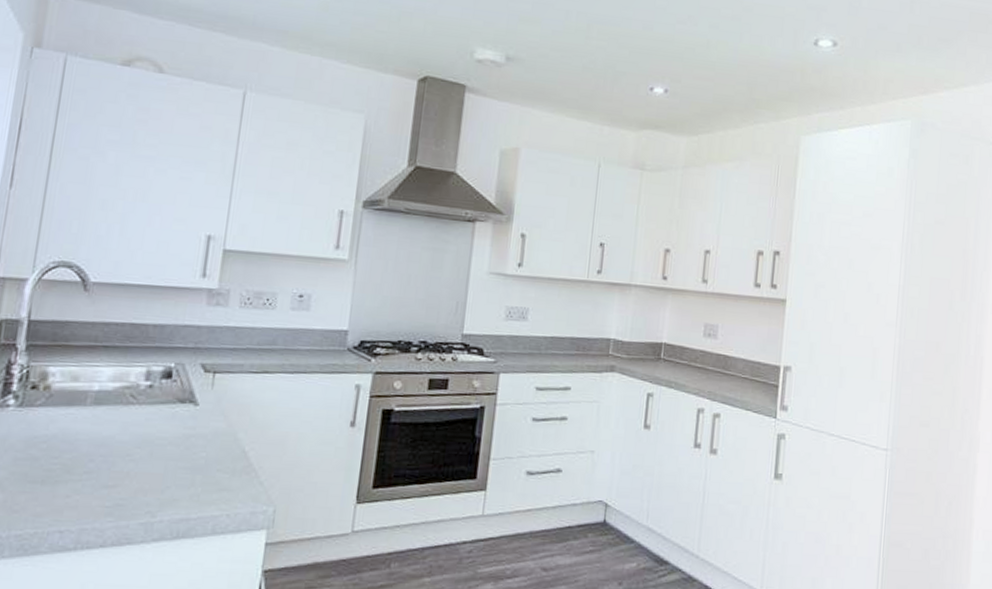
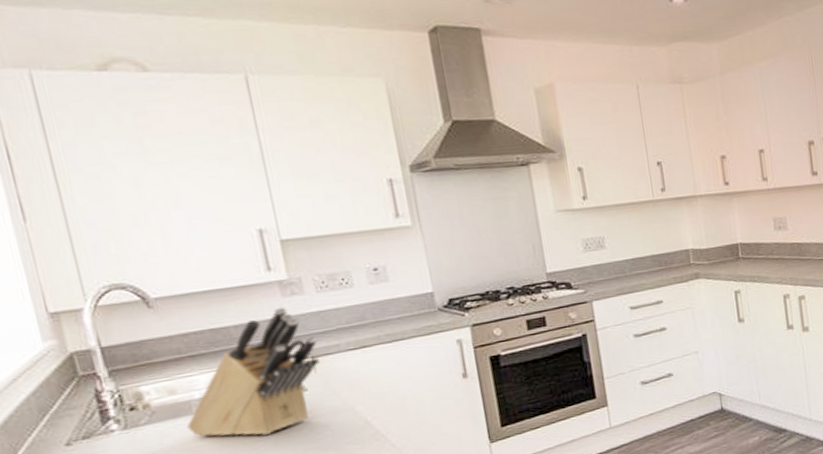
knife block: none [76,314,224,443] -> present [187,306,320,437]

